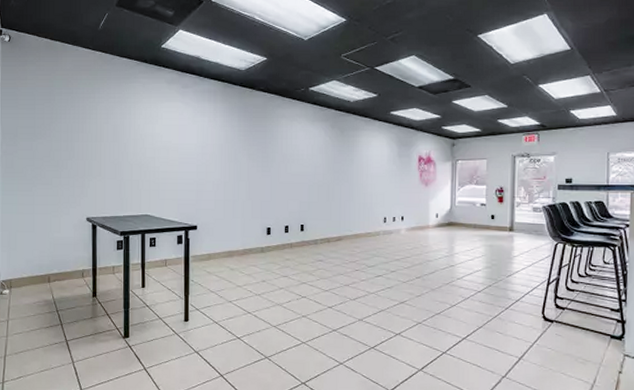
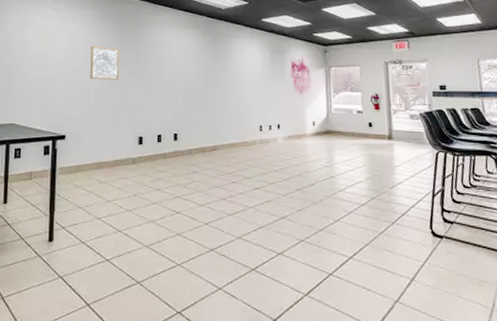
wall art: none [219,139,248,173] -> present [90,45,119,80]

